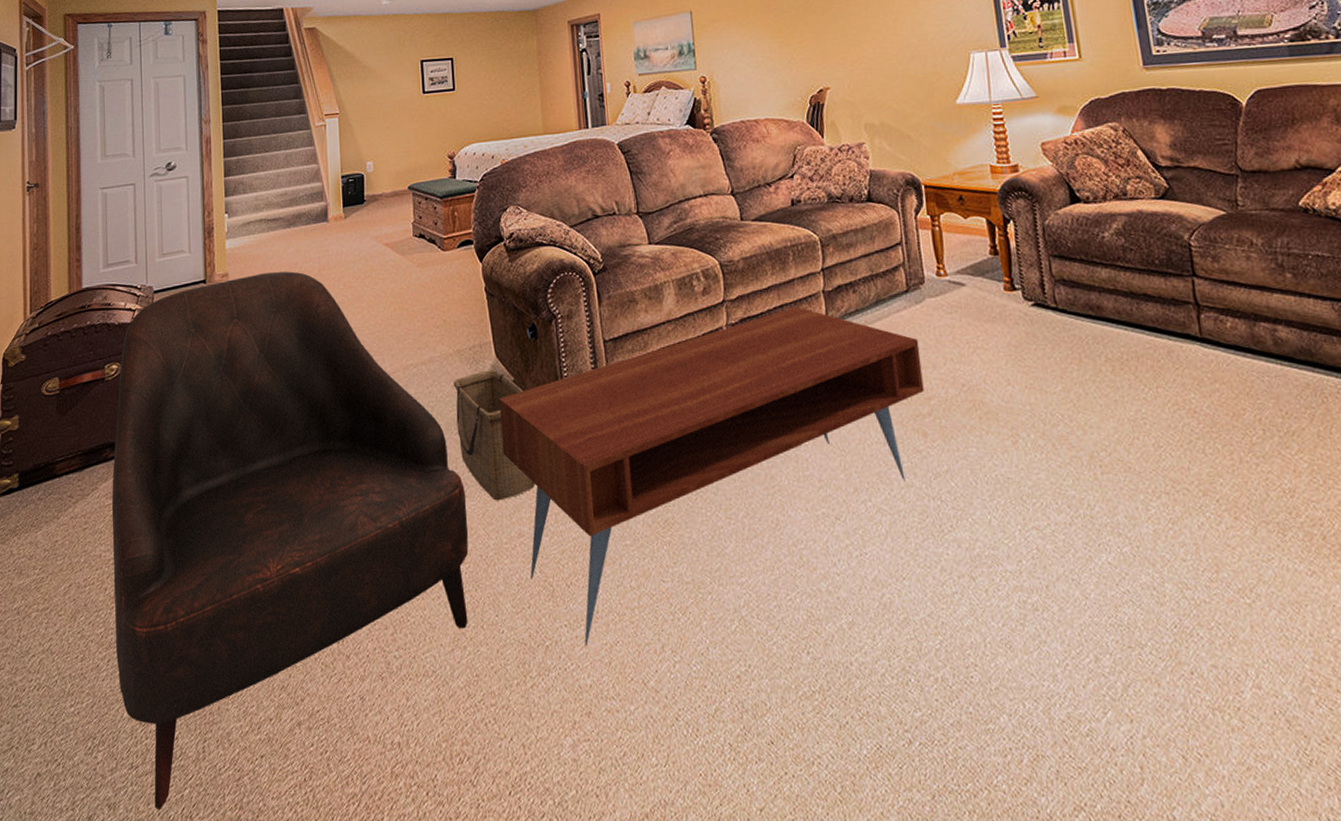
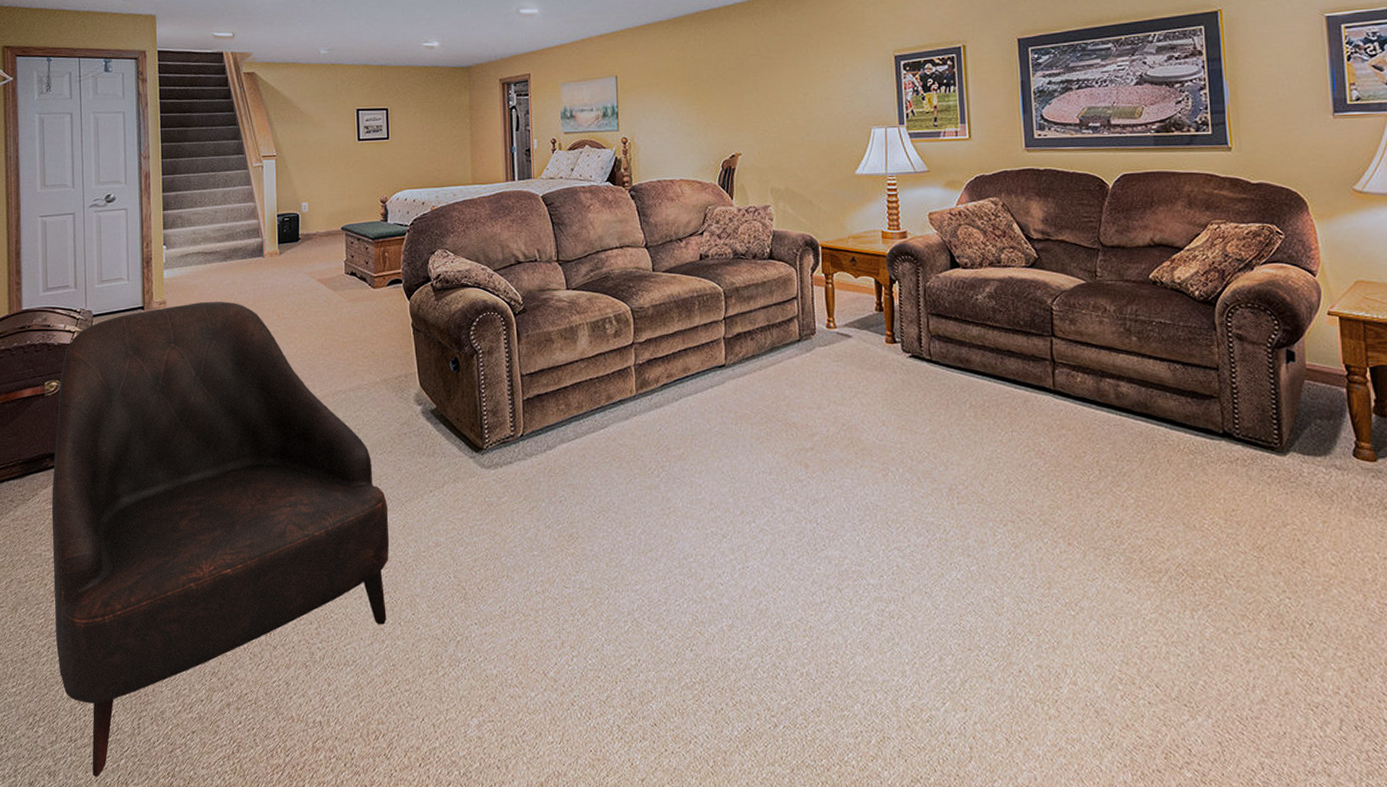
basket: present [453,370,535,501] -> none [379,398,452,514]
coffee table: present [499,306,924,646] -> none [422,350,809,642]

